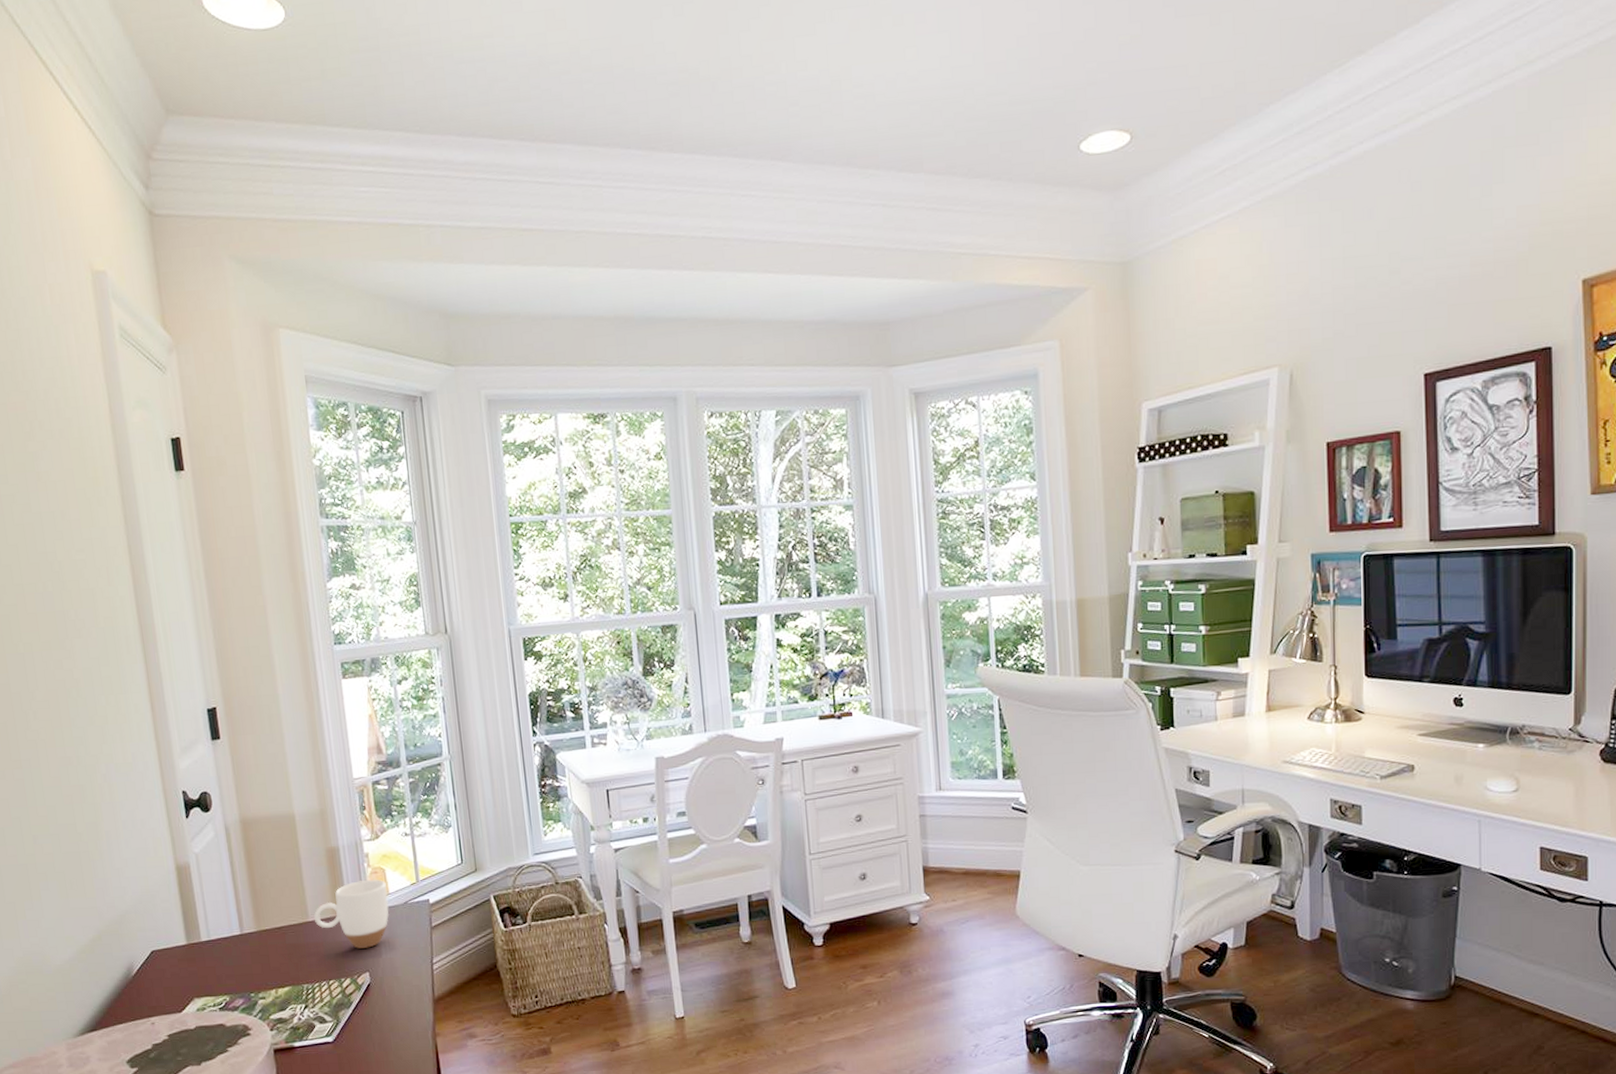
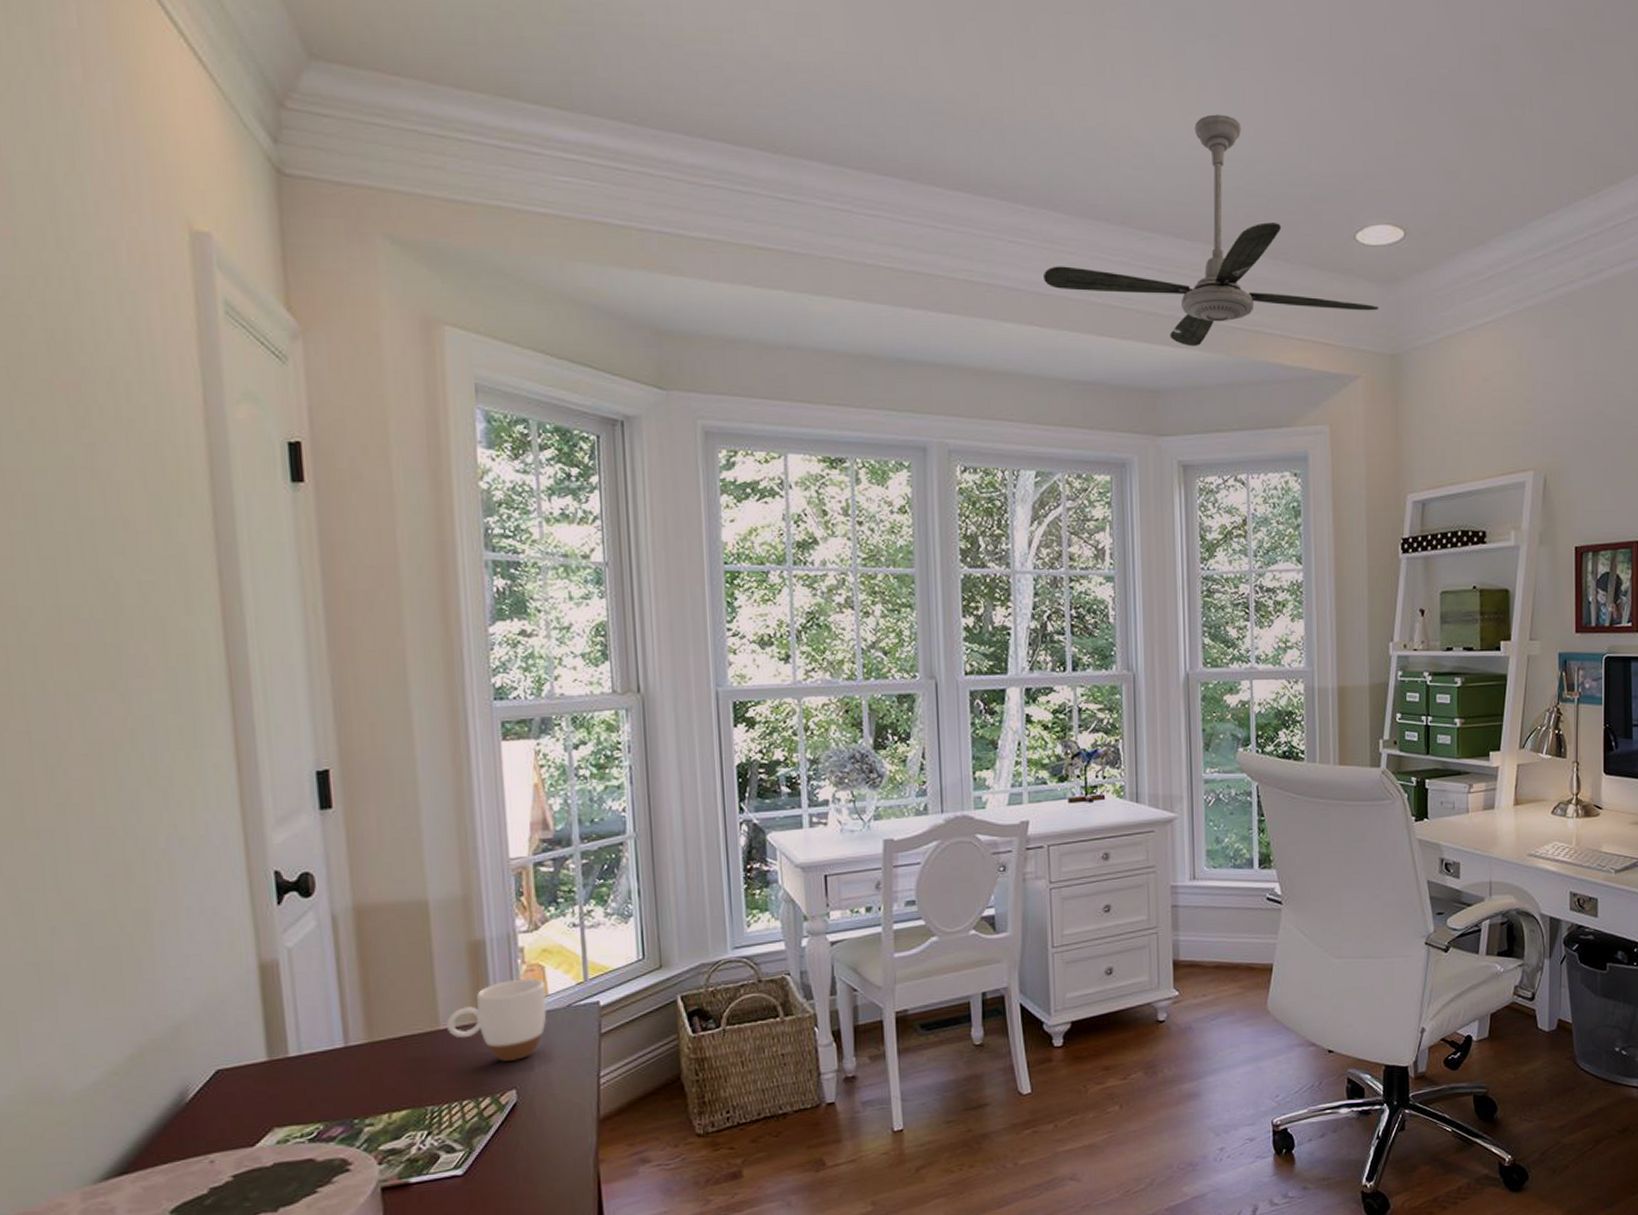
ceiling fan: none [775,43,1106,277] -> present [1044,114,1379,347]

